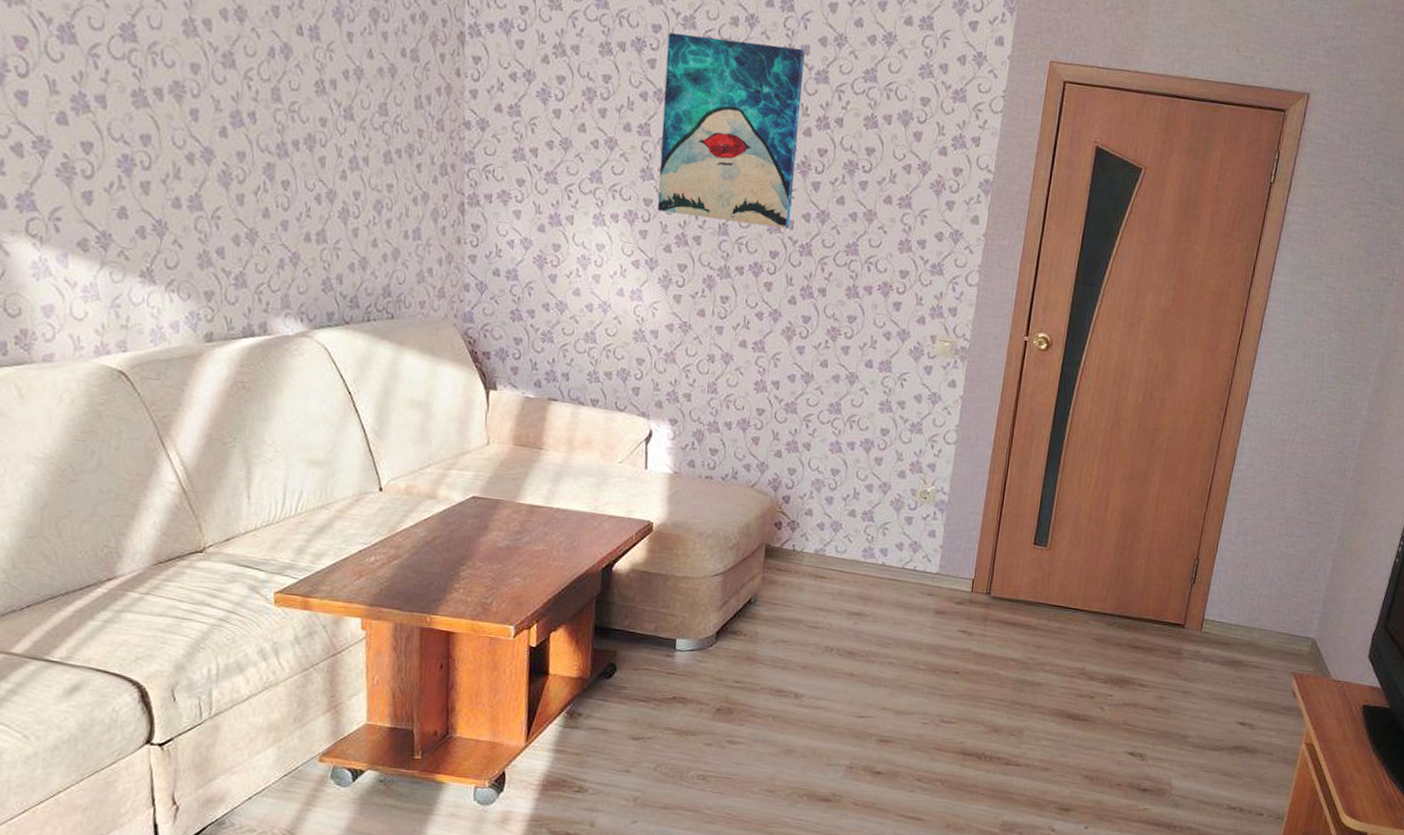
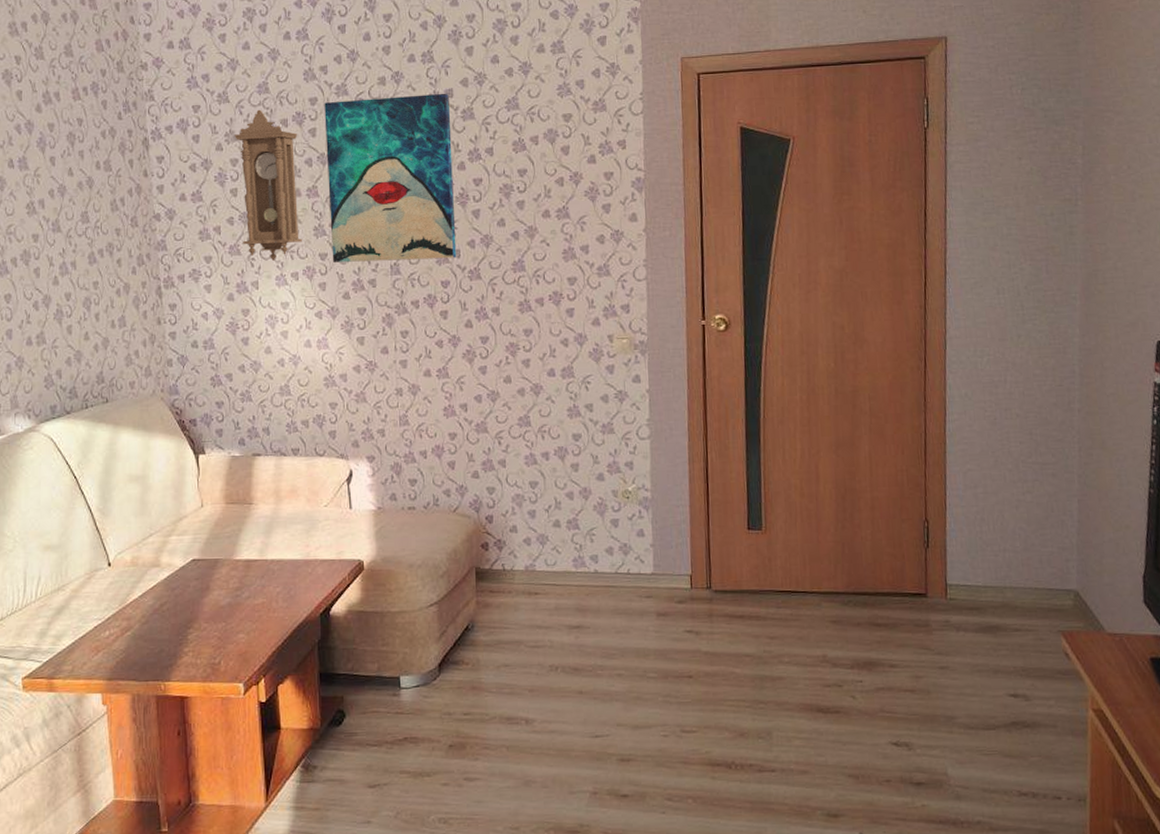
pendulum clock: none [561,25,636,197] -> present [235,109,302,261]

